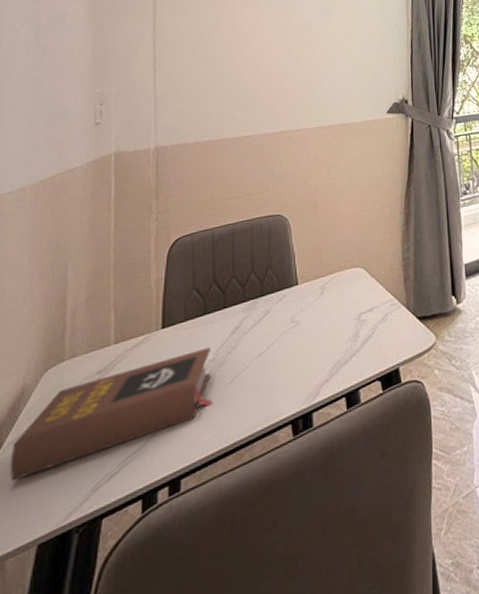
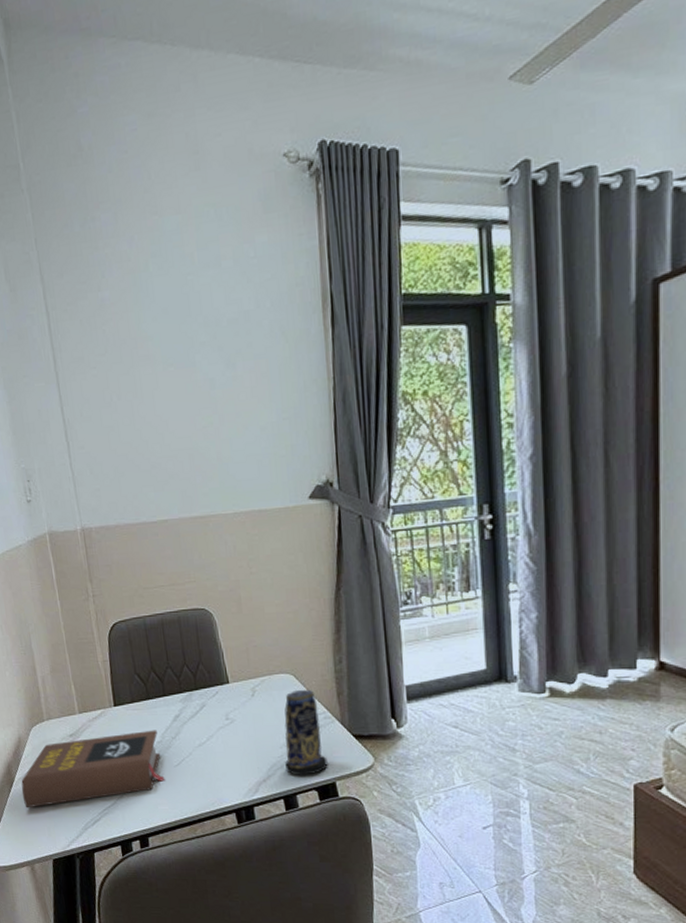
candle: none [350,279,392,369] -> present [284,689,328,775]

